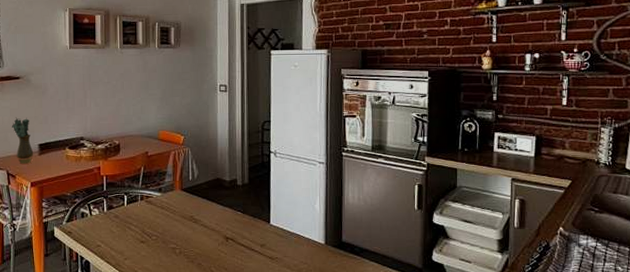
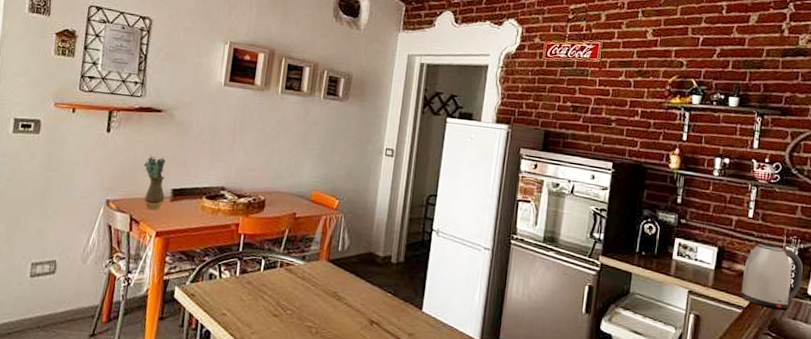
kettle: none [561,127,620,186] -> present [741,243,803,311]

